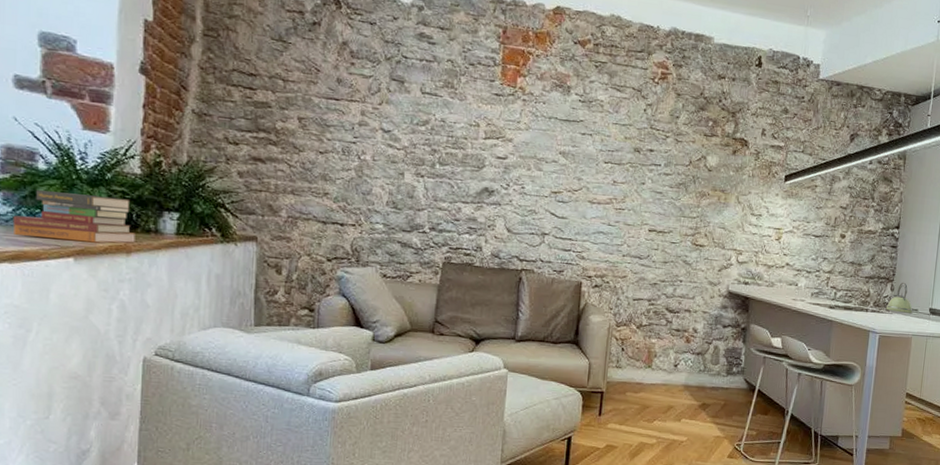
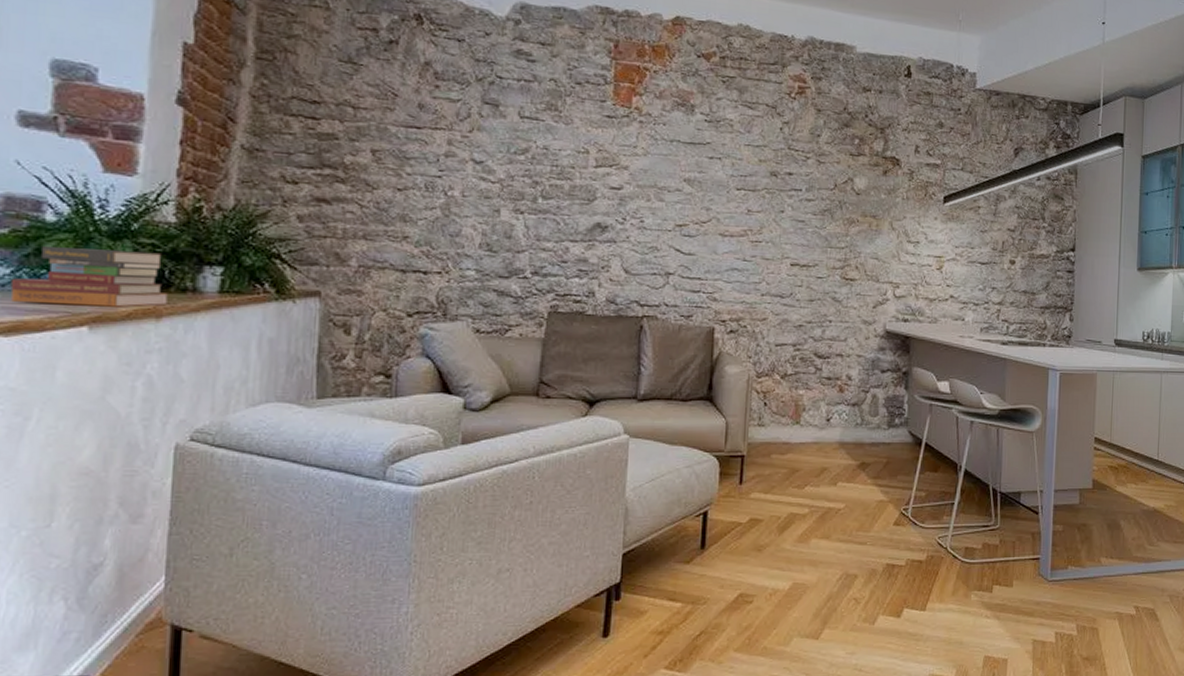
kettle: present [885,282,913,314] -> none [1065,311,1096,346]

